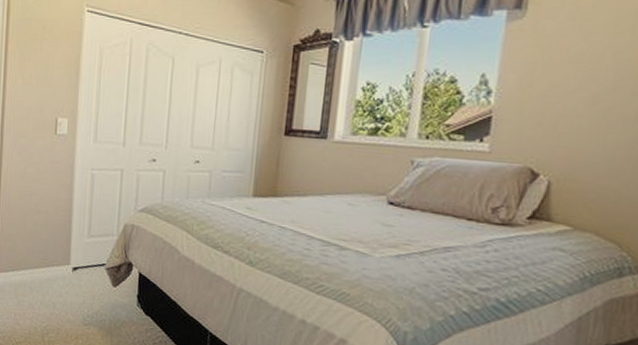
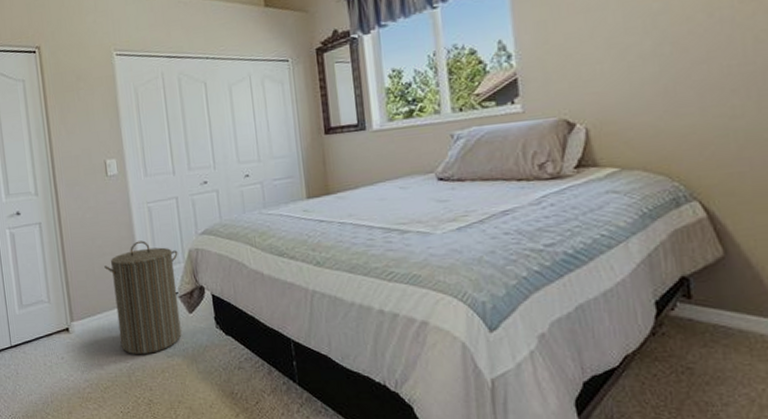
laundry hamper: none [37,205,113,319] -> present [104,240,182,354]

